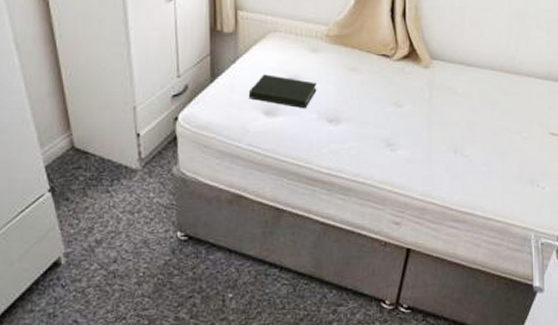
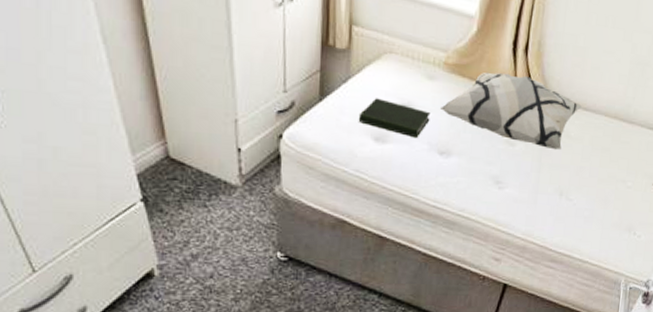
decorative pillow: none [325,38,467,107] -> present [439,72,583,150]

